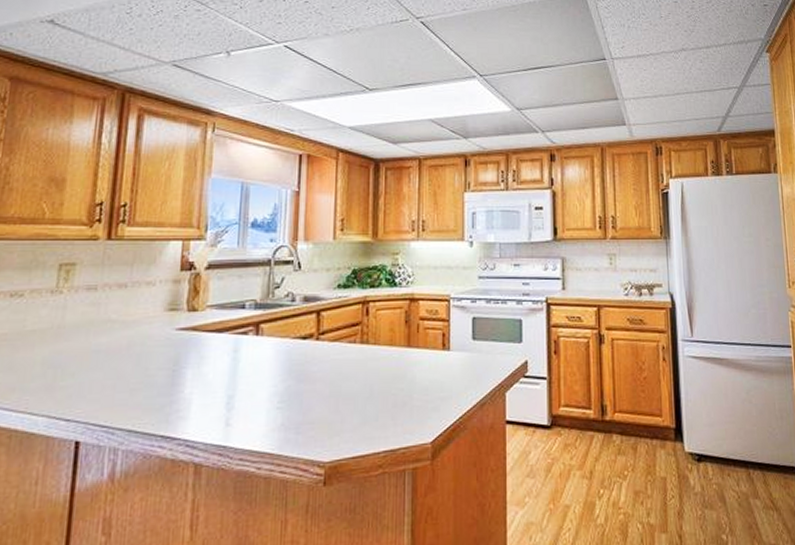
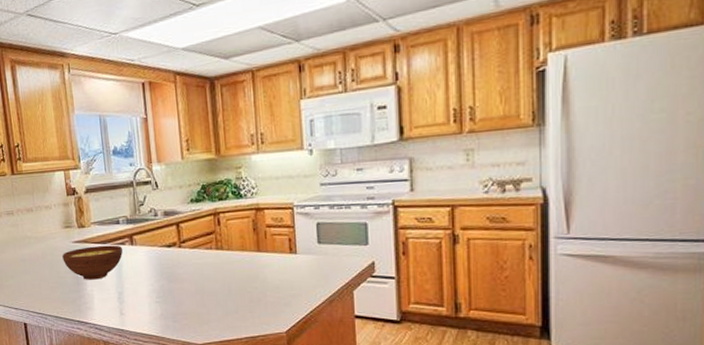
bowl: none [157,334,244,380] -> present [62,245,123,280]

